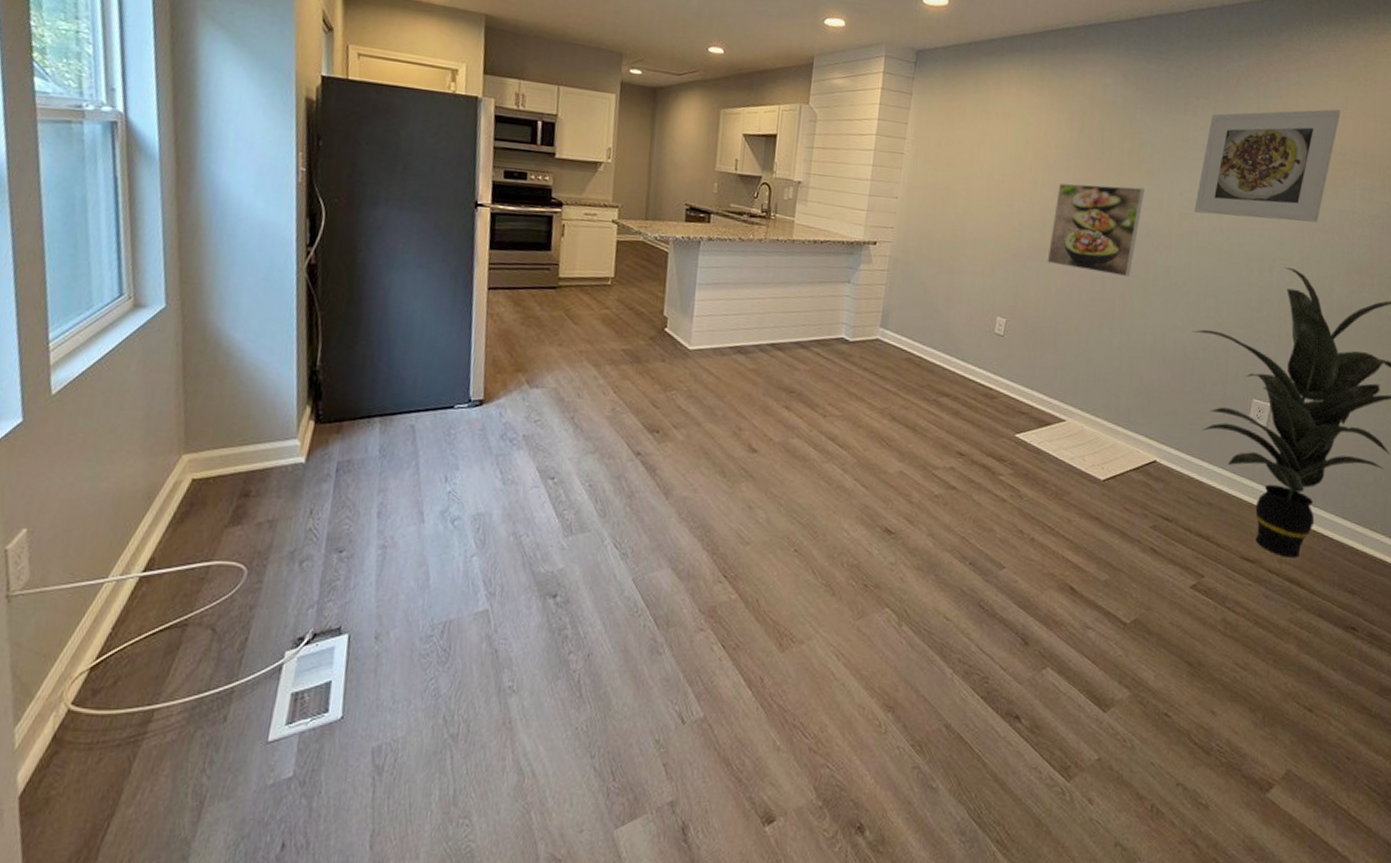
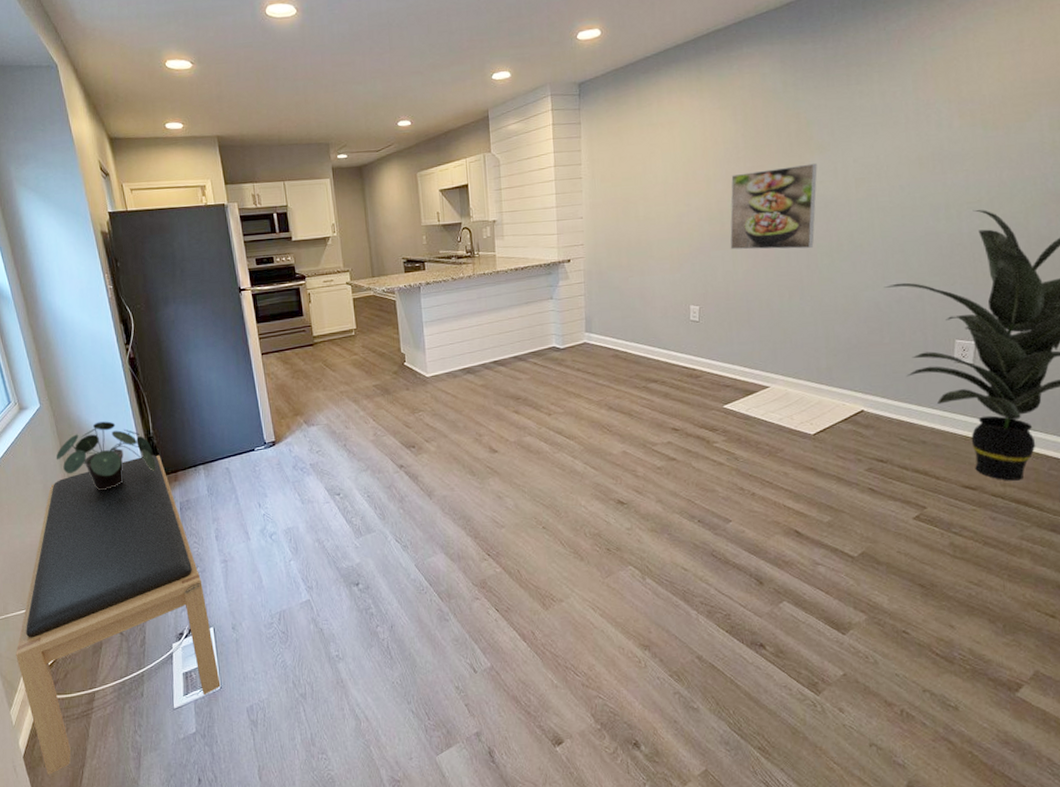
bench: none [43,394,346,828] -> present [16,455,221,776]
potted plant: none [172,340,315,431] -> present [56,421,156,490]
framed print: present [1194,109,1341,223] -> none [870,44,1017,176]

